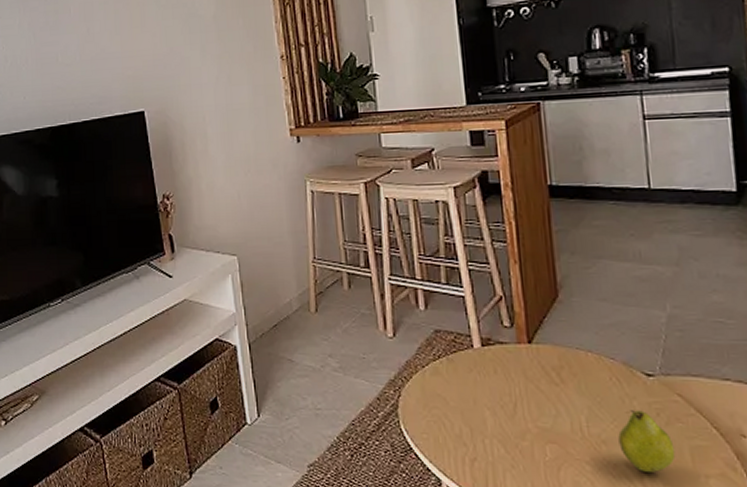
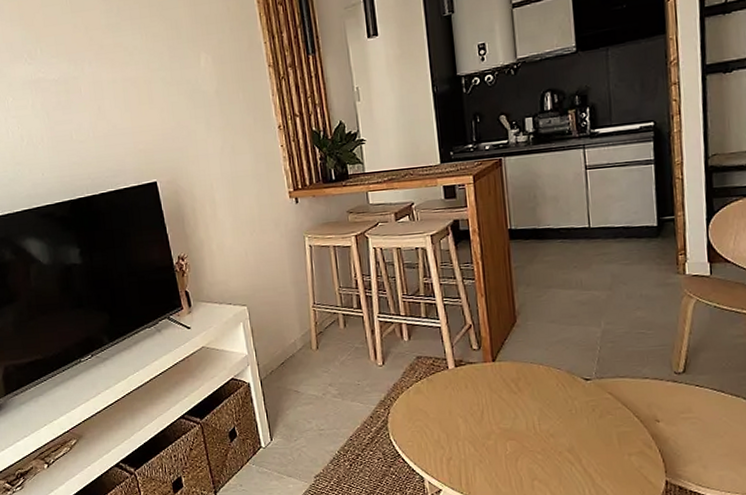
fruit: present [618,410,676,472] -> none [563,408,606,456]

